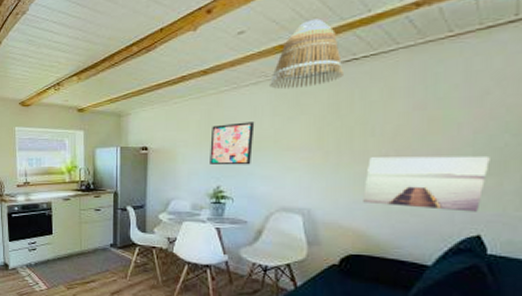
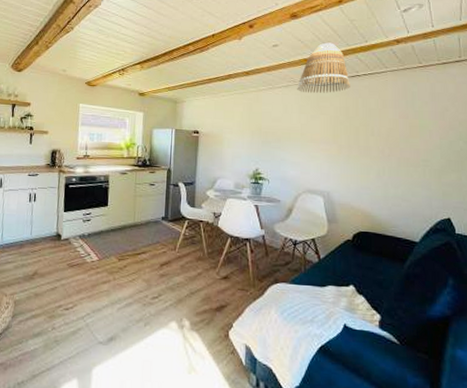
wall art: present [210,122,255,166] -> none [250,116,286,152]
wall art: present [363,156,490,212] -> none [368,152,452,199]

